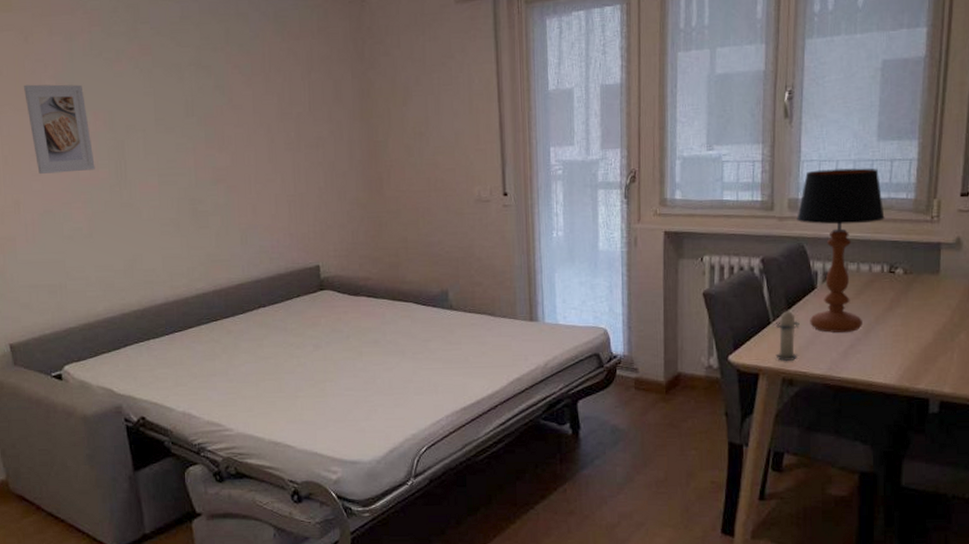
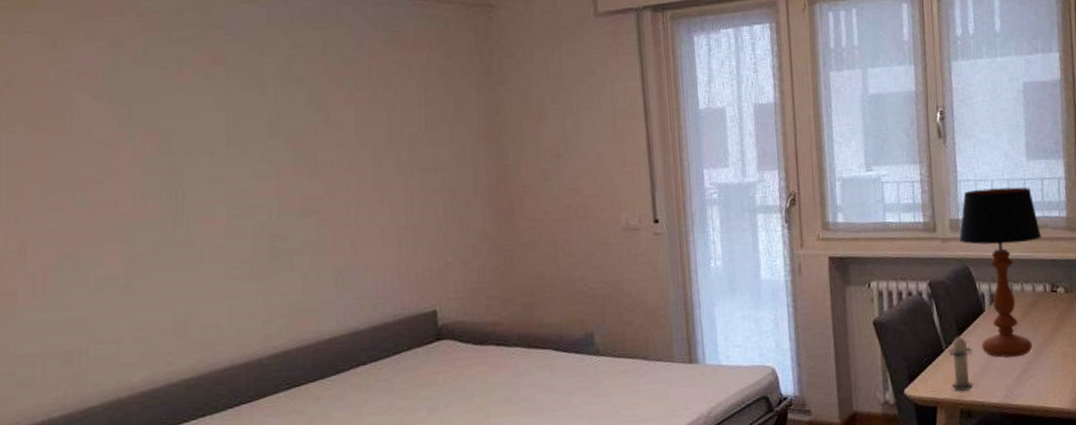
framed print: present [24,84,95,174] -> none [45,98,140,208]

